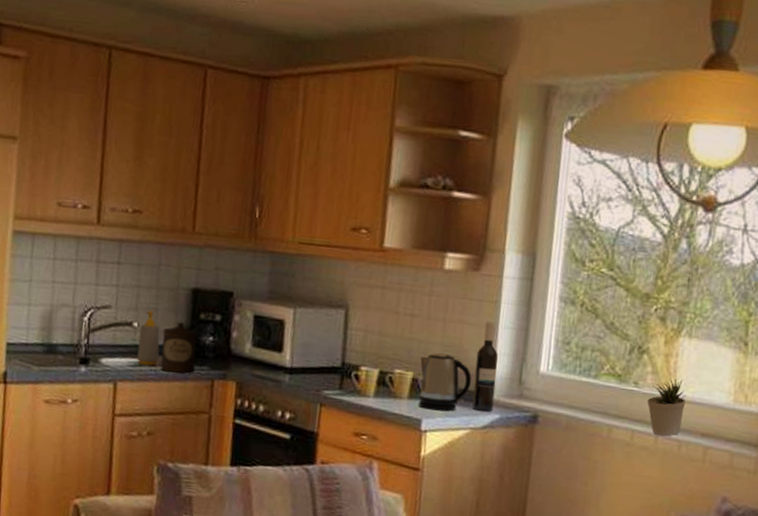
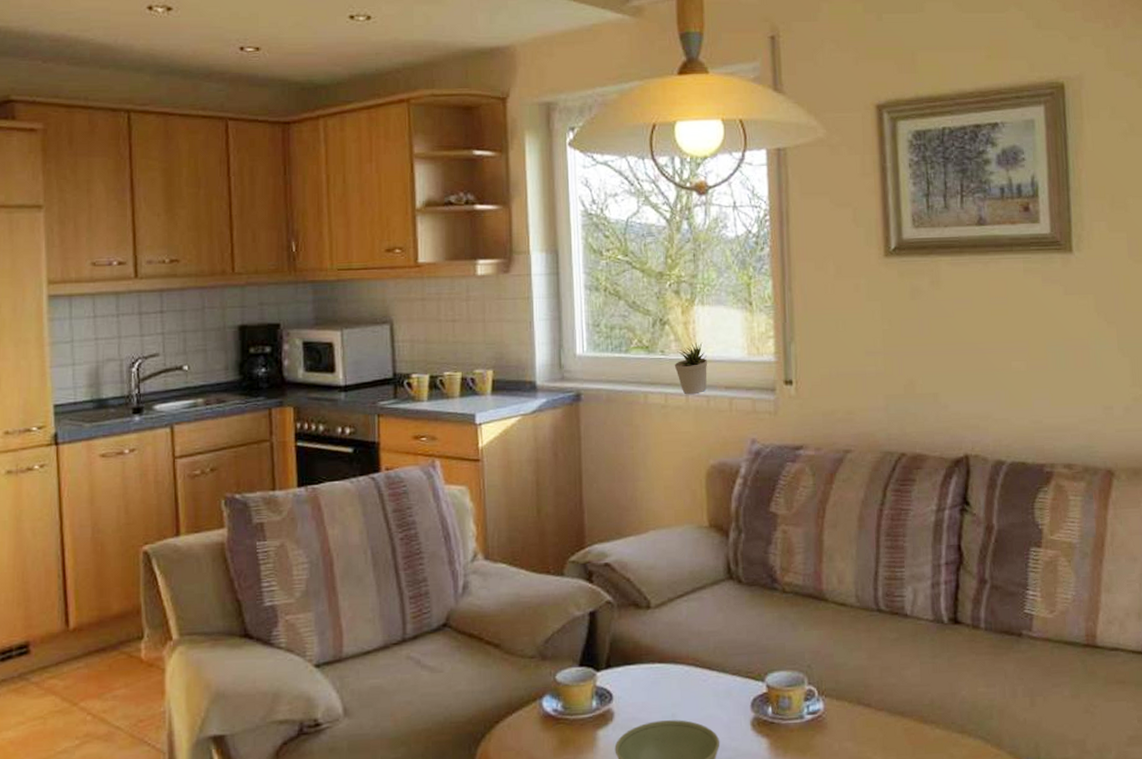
soap bottle: present [136,310,160,366] -> none [191,351,214,405]
canister: present [161,322,197,373] -> none [214,359,251,408]
kettle: present [418,352,471,412] -> none [466,350,516,404]
wine bottle: present [471,321,498,412] -> none [517,315,539,399]

